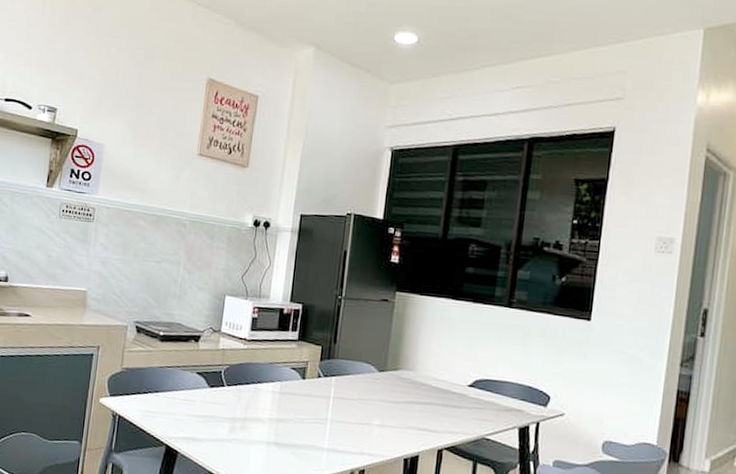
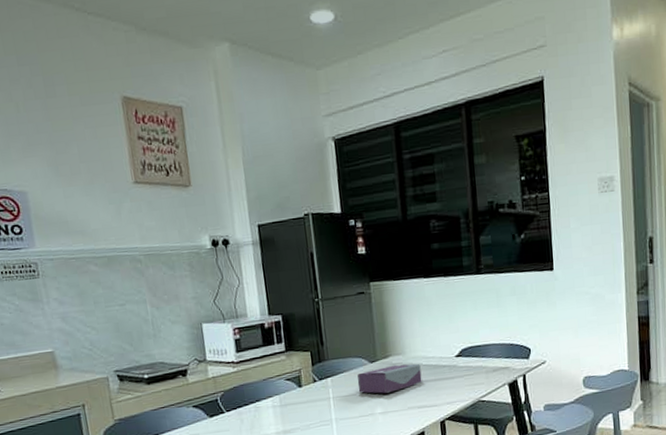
tissue box: none [360,379,430,407] -> present [357,363,422,394]

